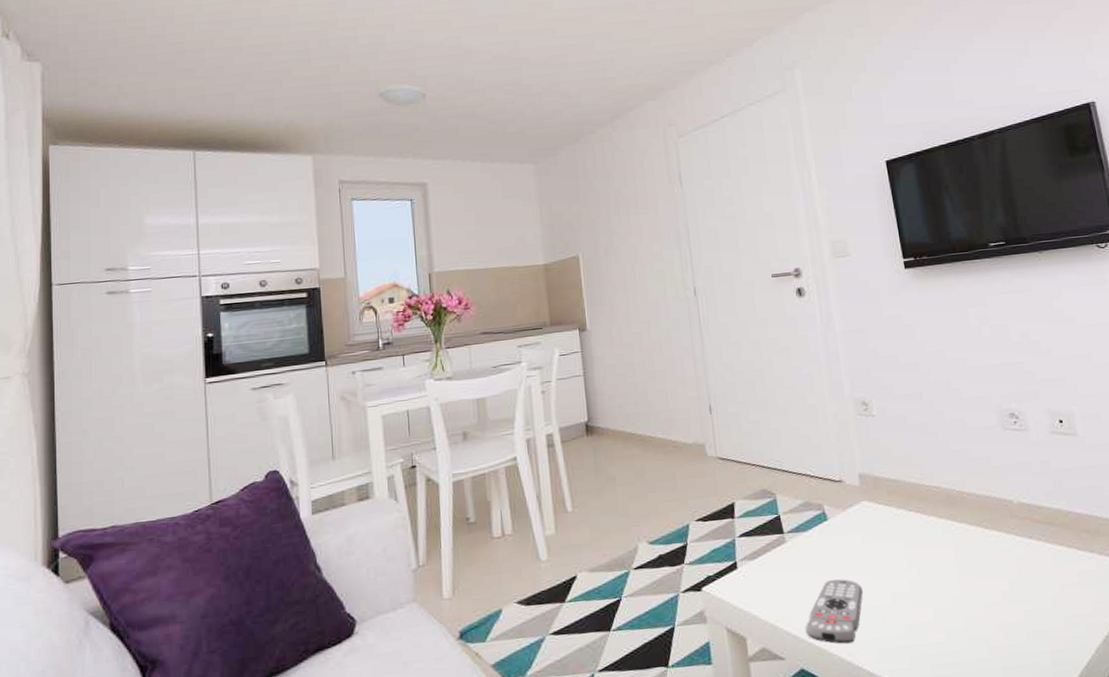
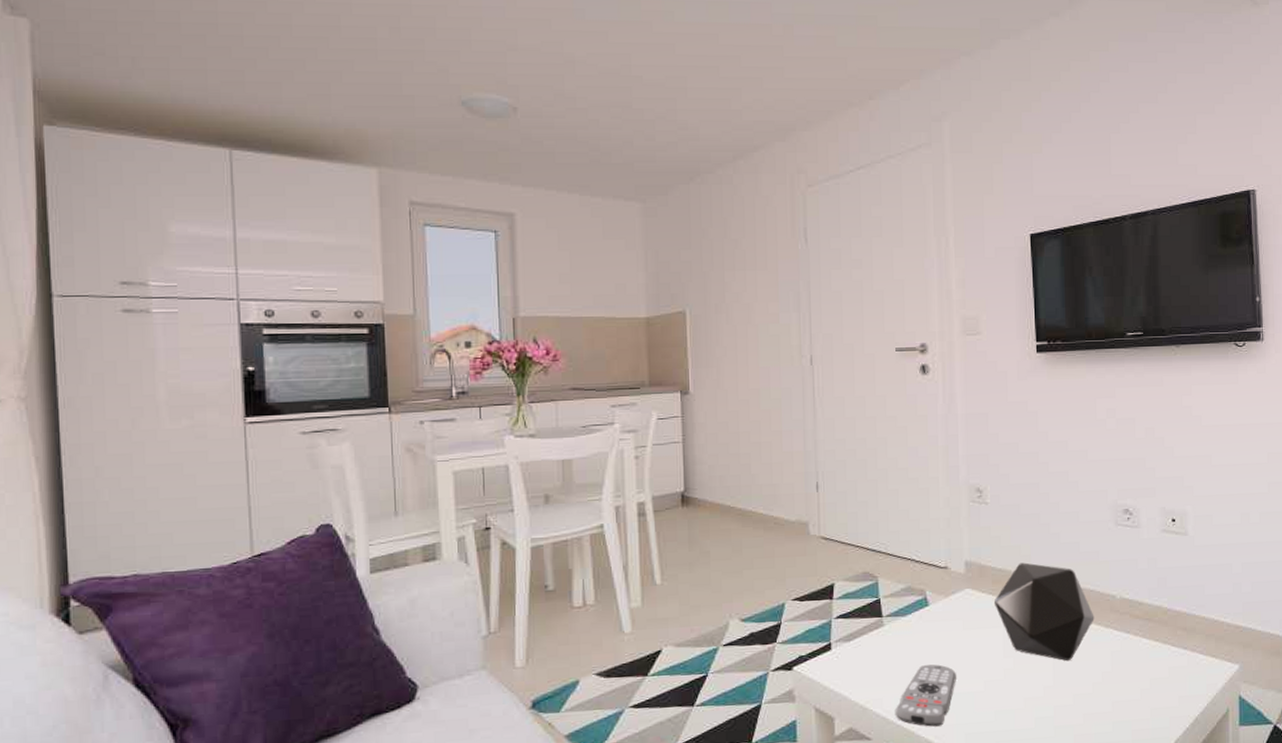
decorative tray: none [891,472,995,571] -> present [993,562,1095,662]

